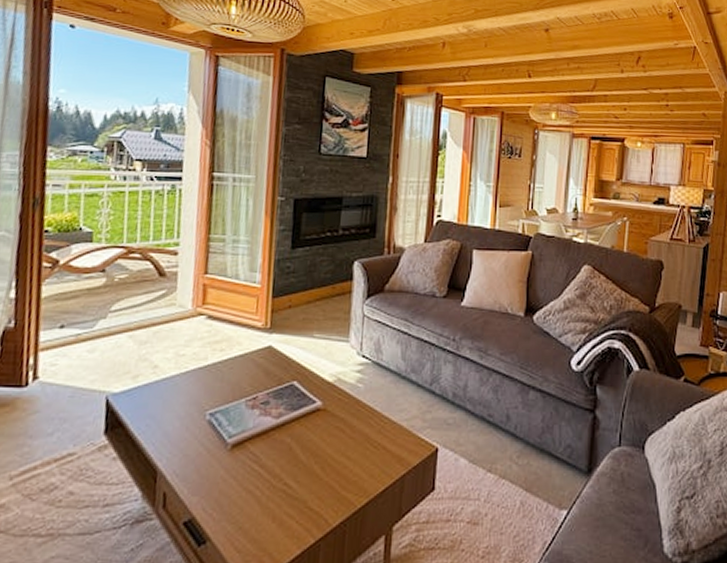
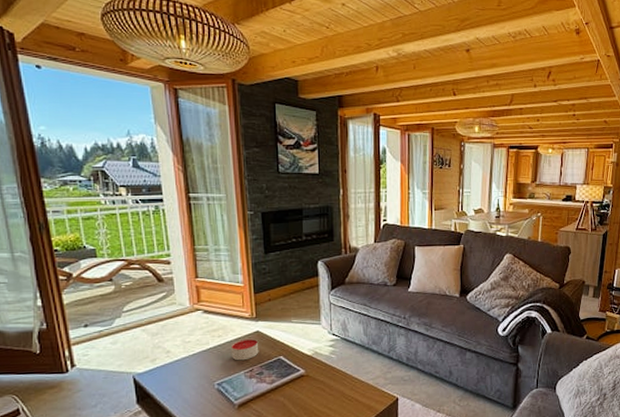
candle: none [233,355,269,384] -> present [230,338,259,361]

